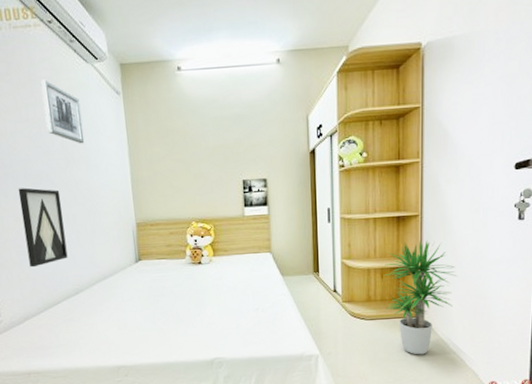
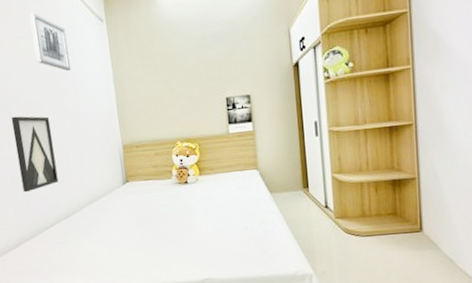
potted plant: present [383,240,459,355] -> none [377,150,461,273]

